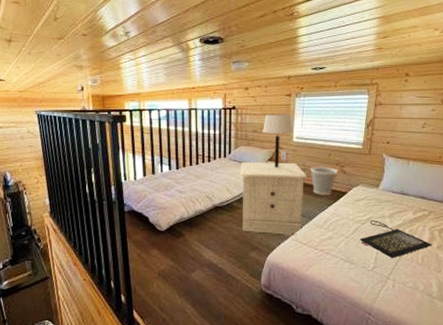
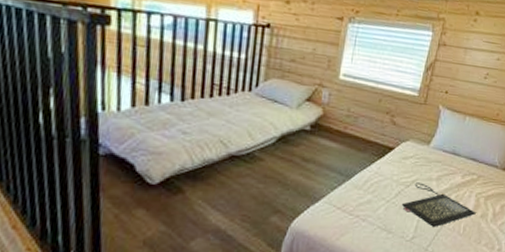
nightstand: present [241,162,308,235] -> none [263,99,352,197]
table lamp: present [263,114,294,168] -> none [302,40,342,111]
wastebasket: present [310,167,338,195] -> none [355,114,387,150]

